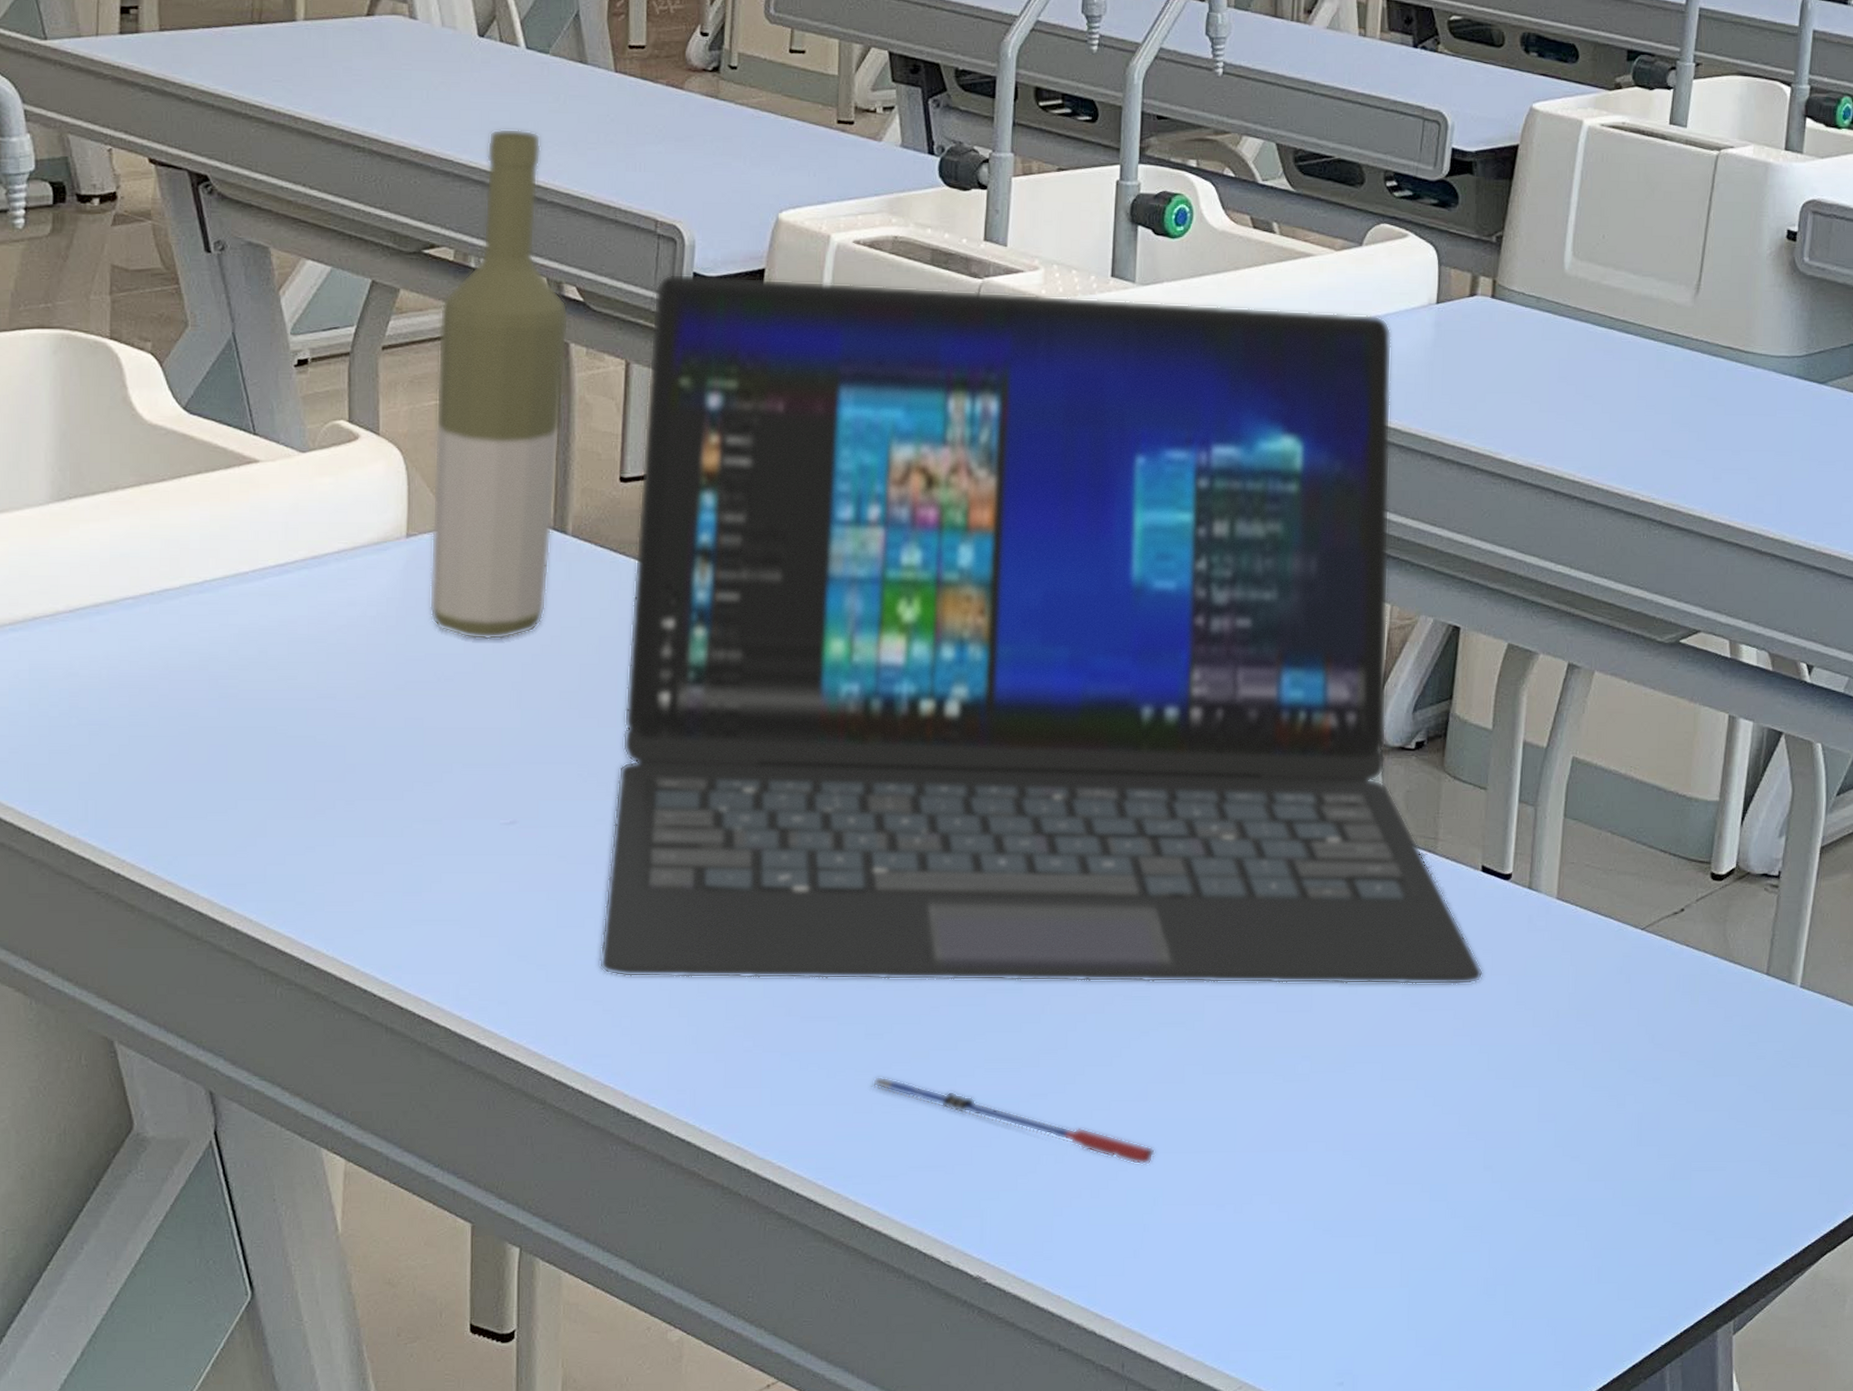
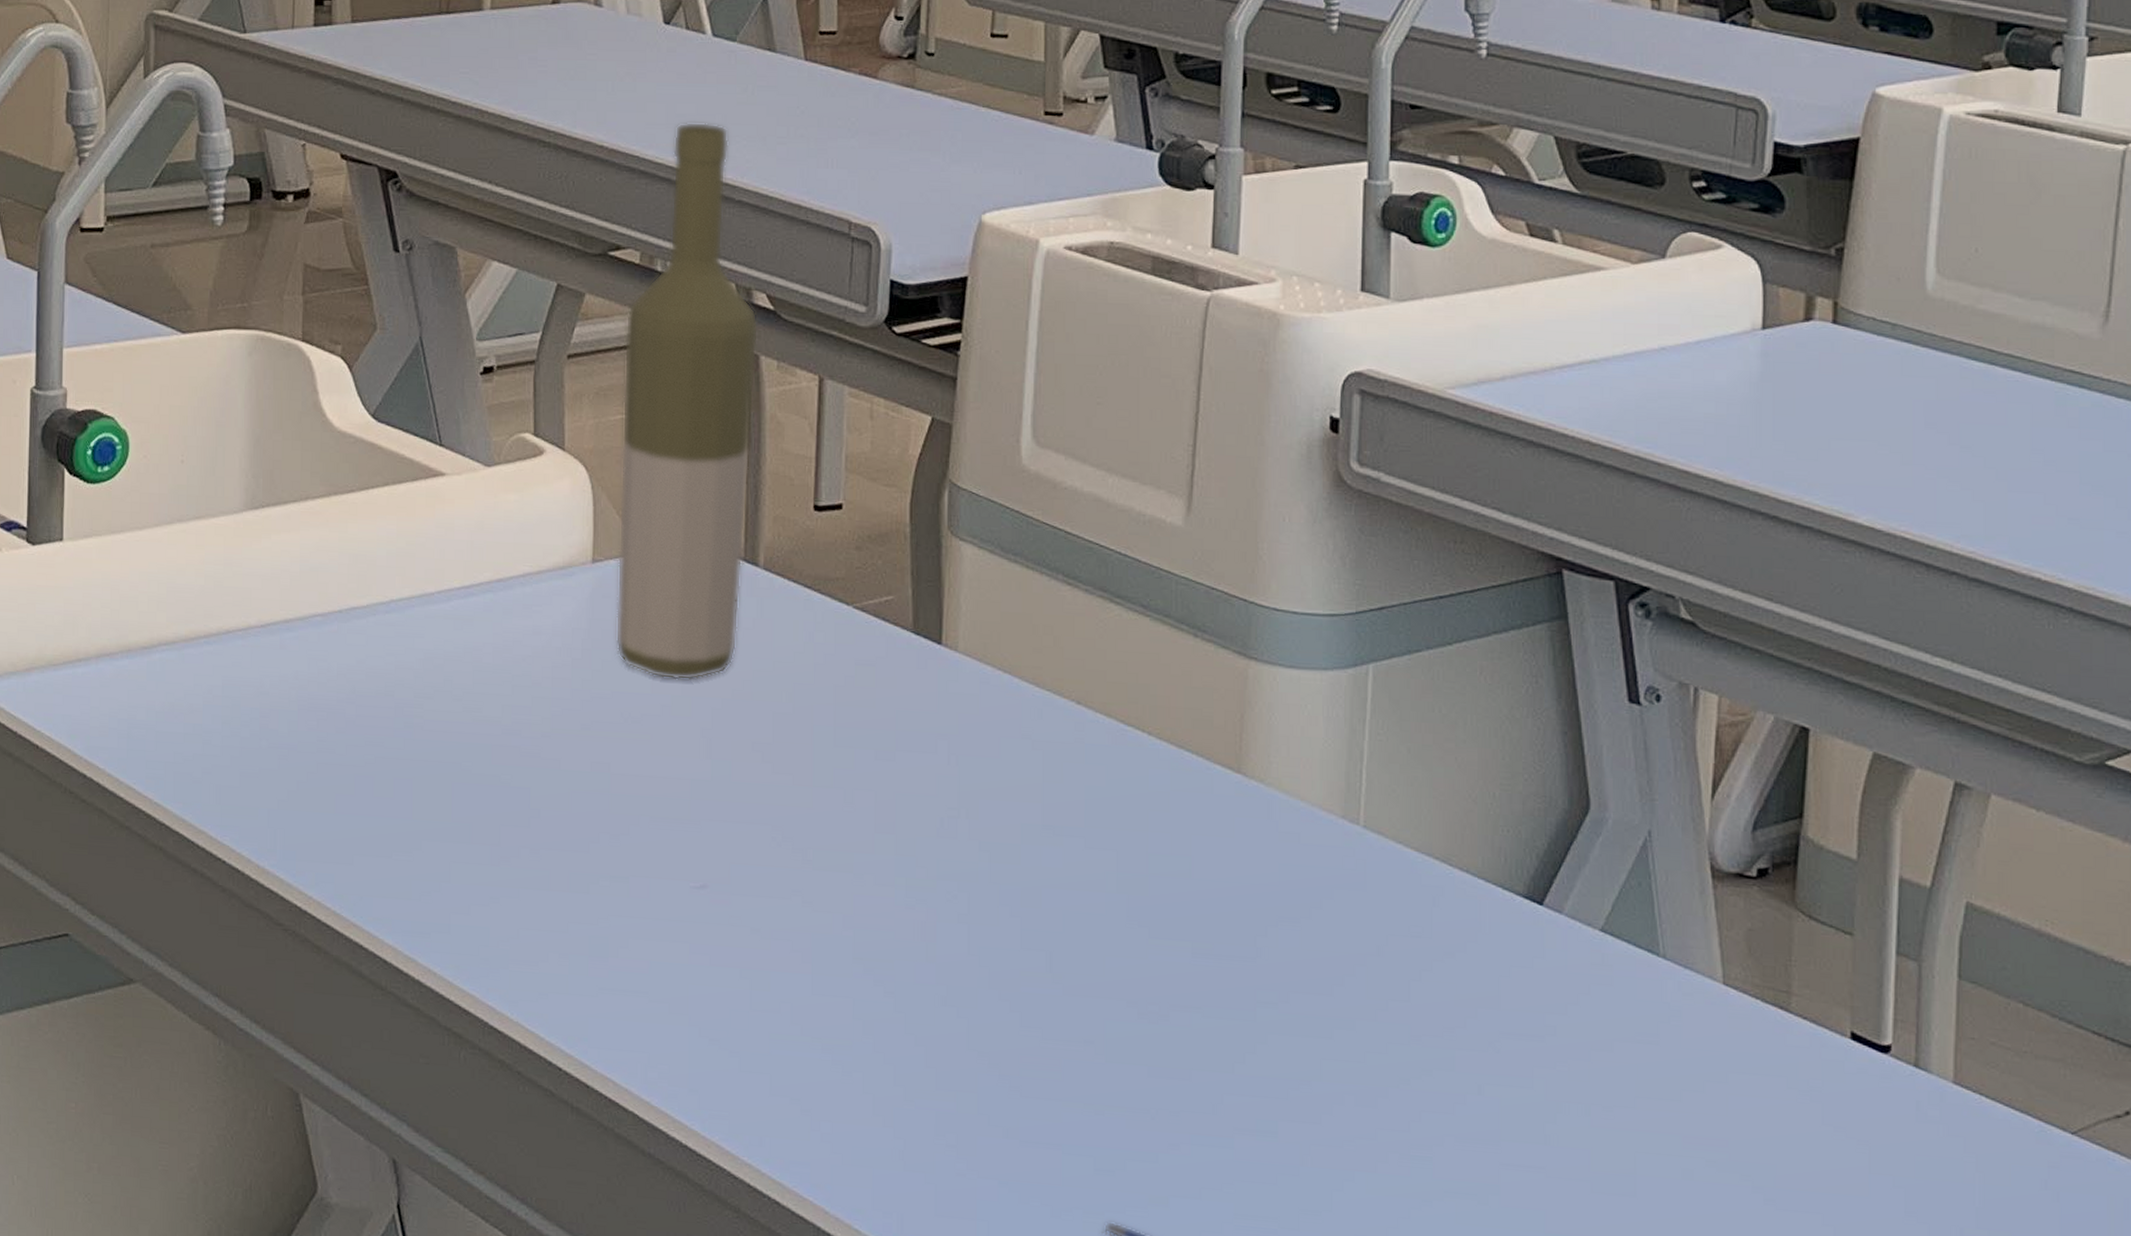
laptop: present [598,273,1483,985] -> none [795,281,1858,1183]

